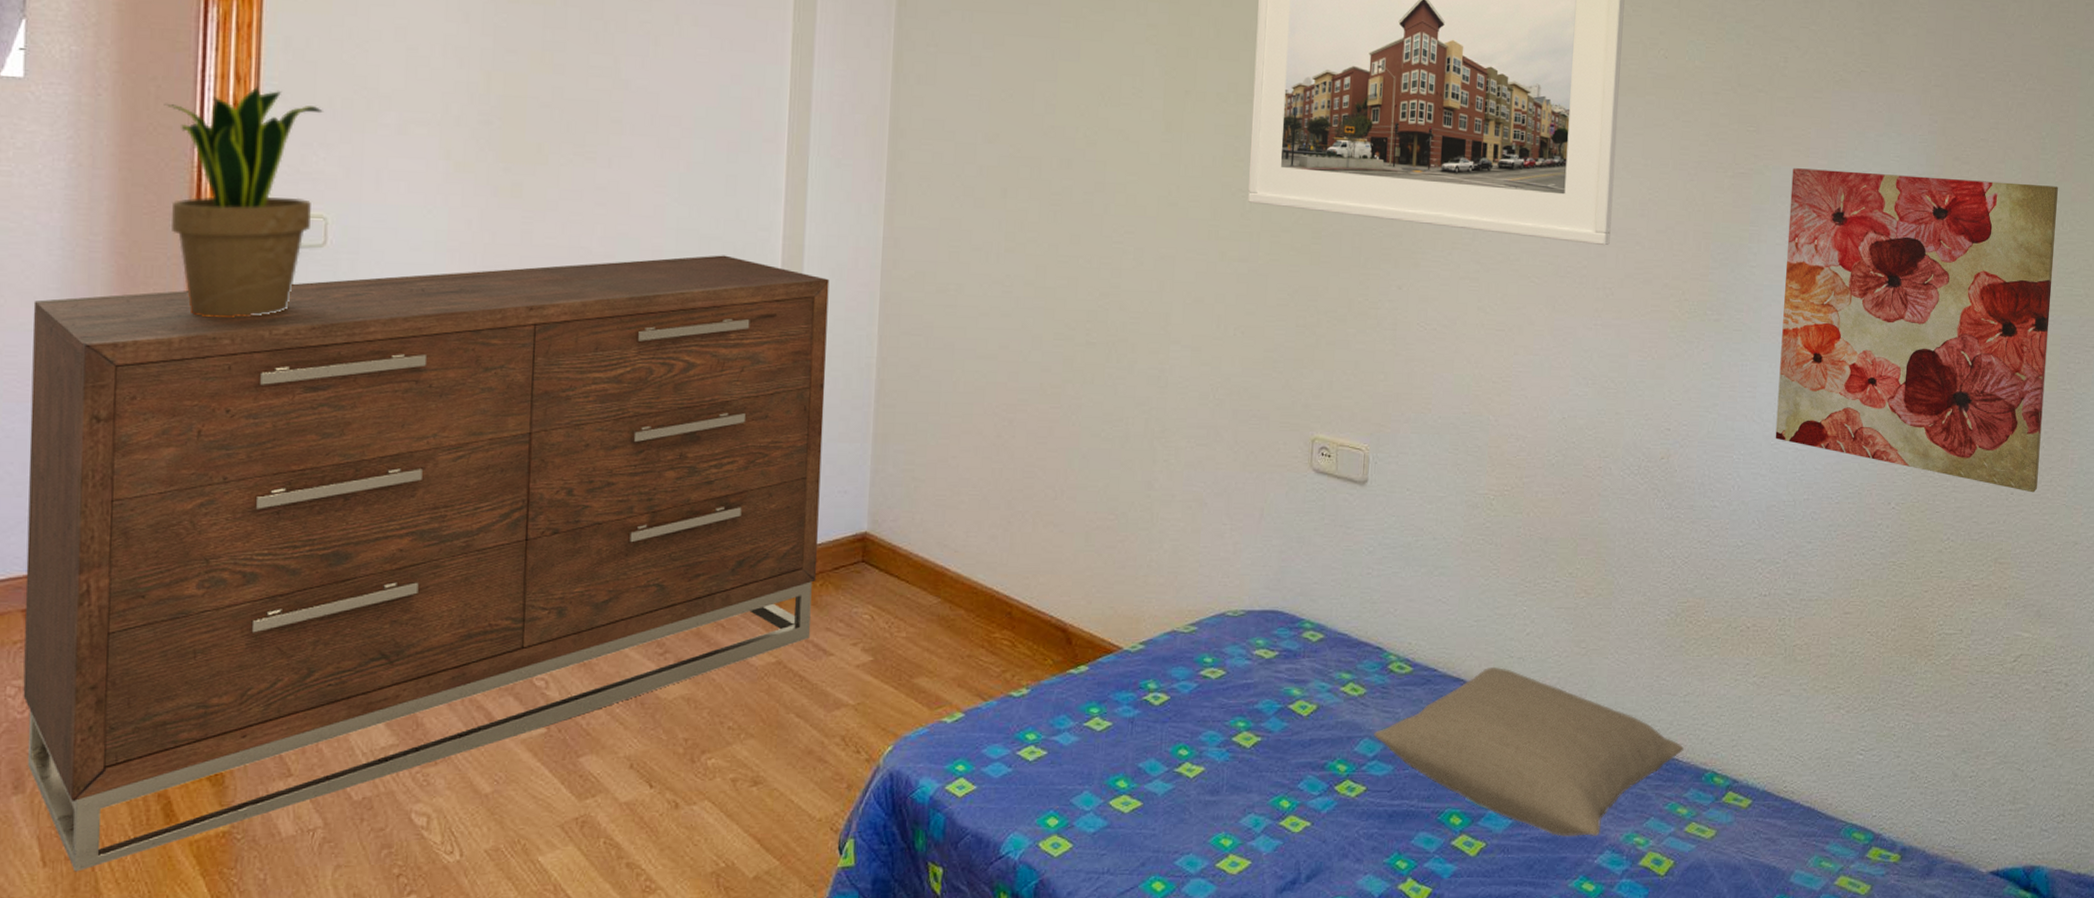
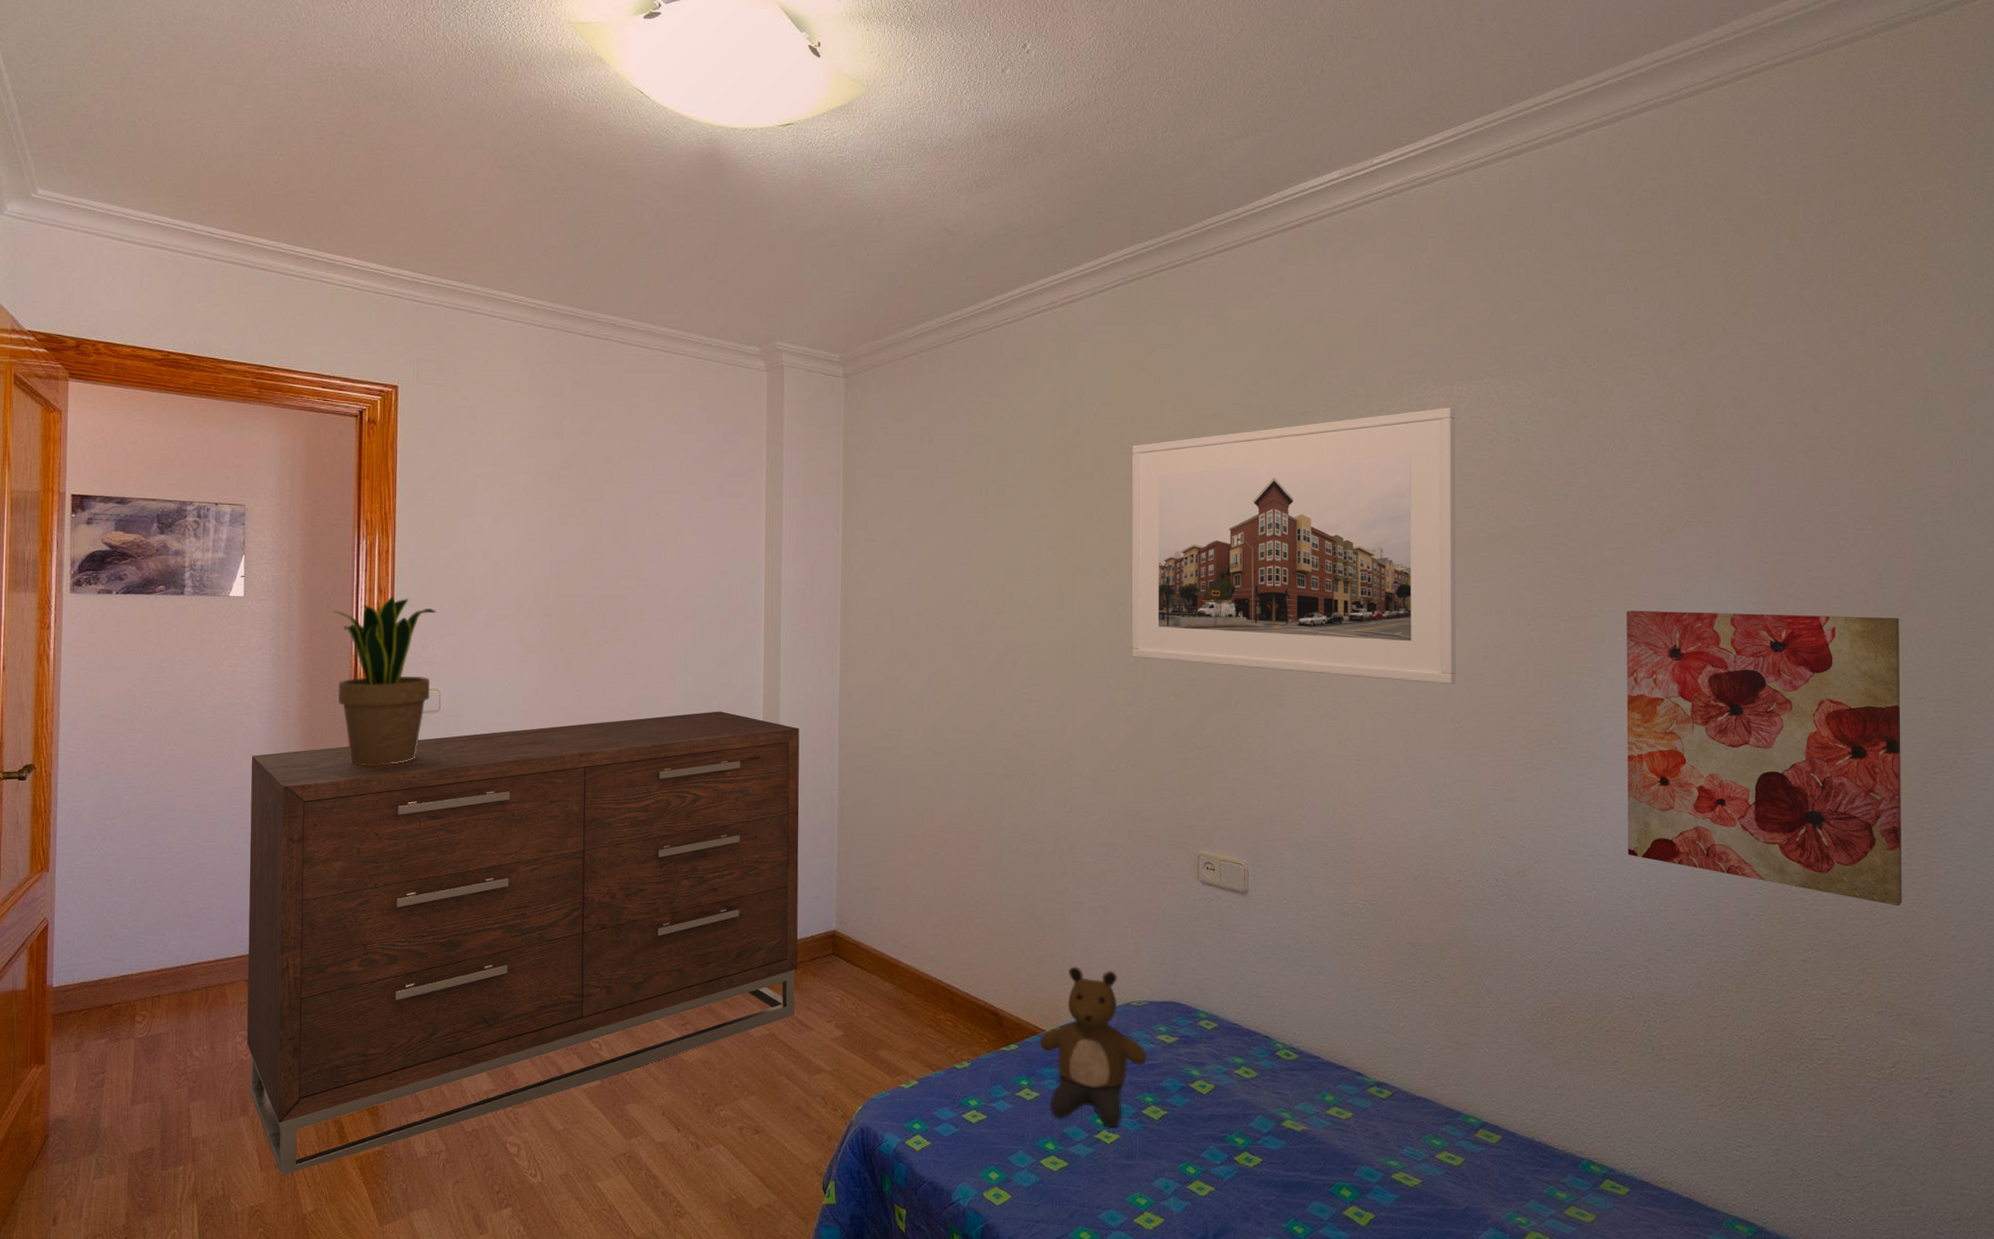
bear: none [1115,571,1242,758] -> present [1039,966,1147,1127]
pillow: present [1374,666,1684,837] -> none [1267,1056,1558,1214]

